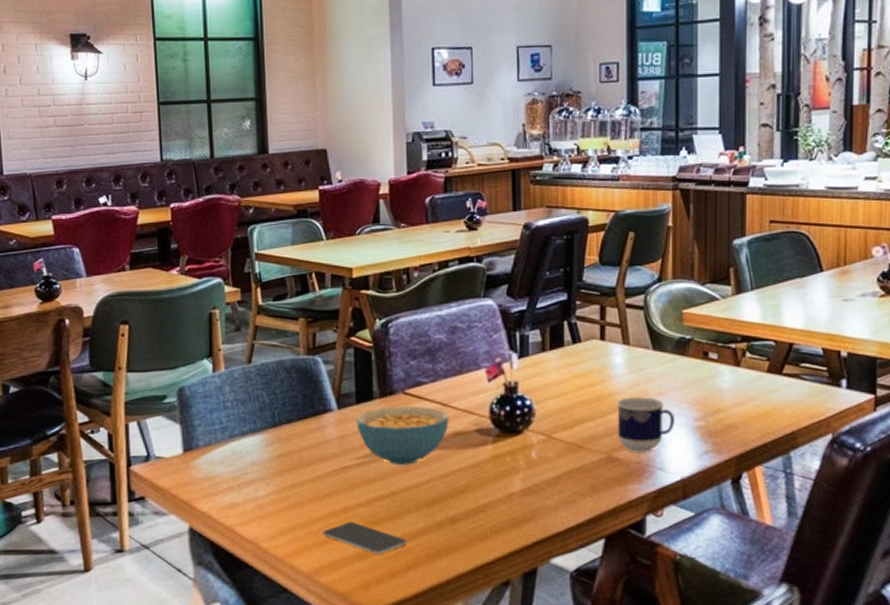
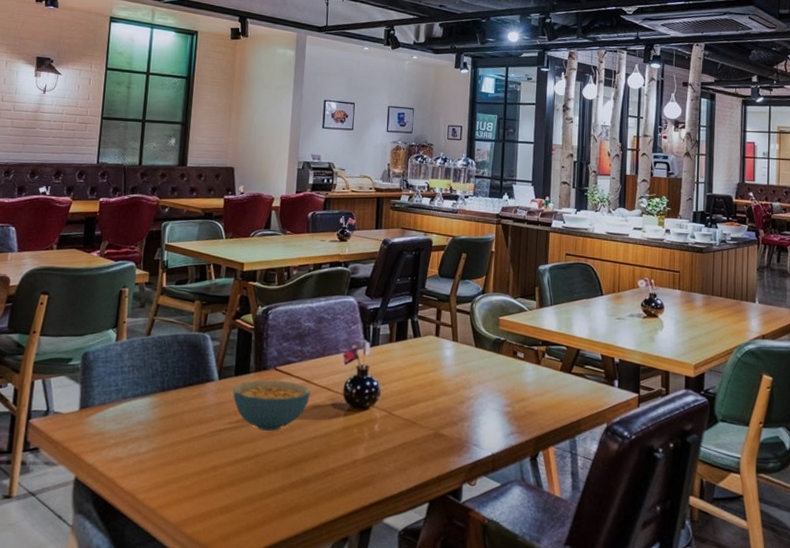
smartphone: present [322,521,407,554] -> none [192,478,265,509]
cup: present [617,397,674,452] -> none [444,384,489,430]

